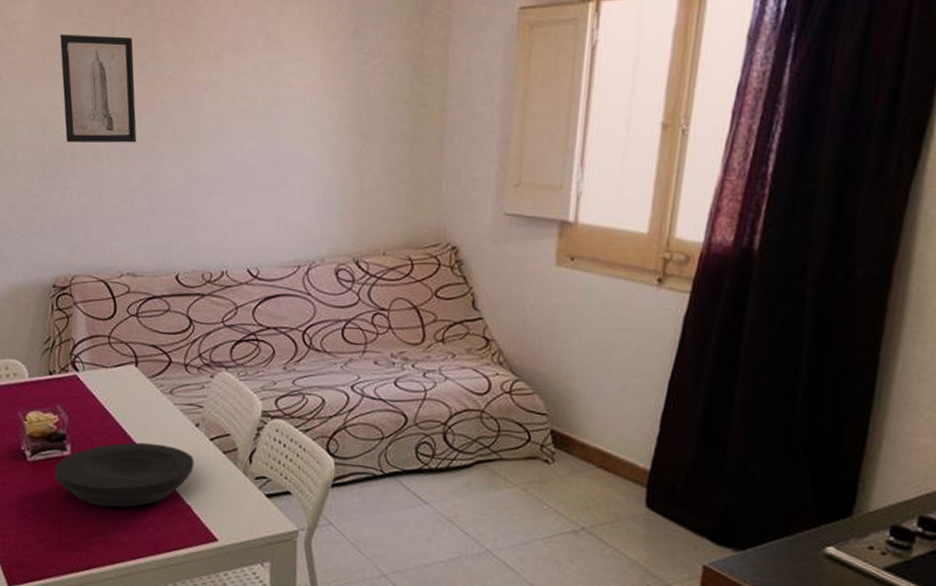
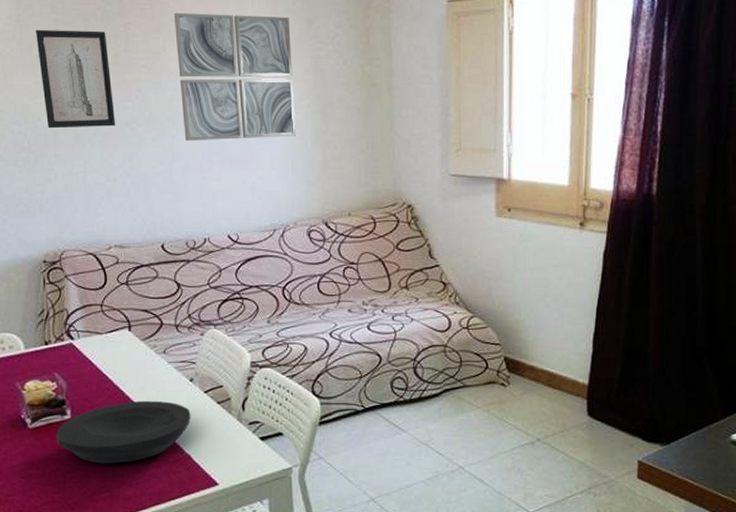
wall art: none [206,17,334,163] -> present [173,12,296,142]

